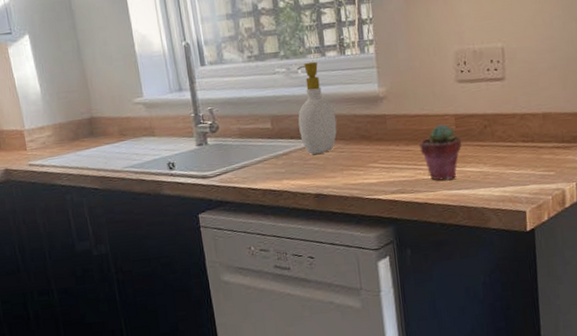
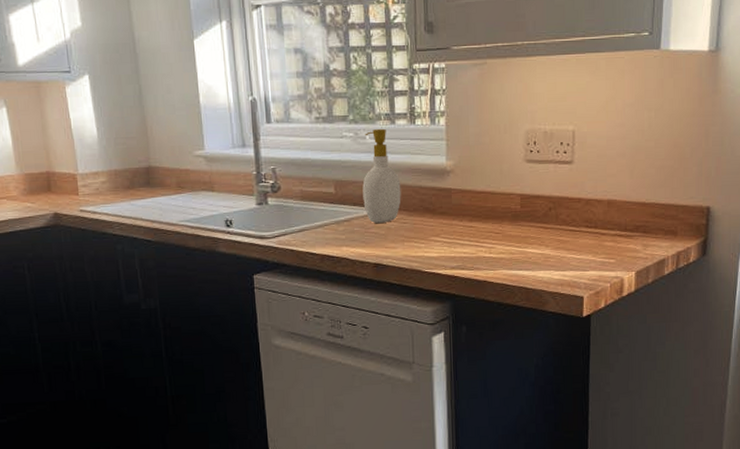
potted succulent: present [419,124,462,181] -> none [483,203,526,260]

